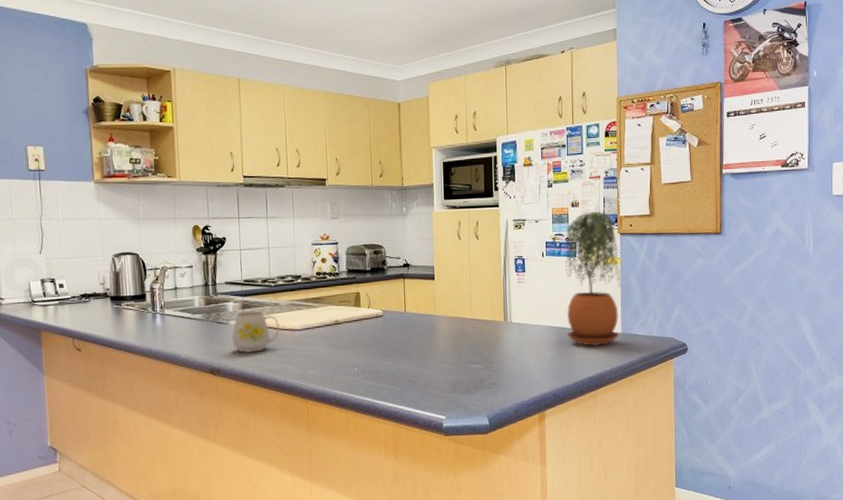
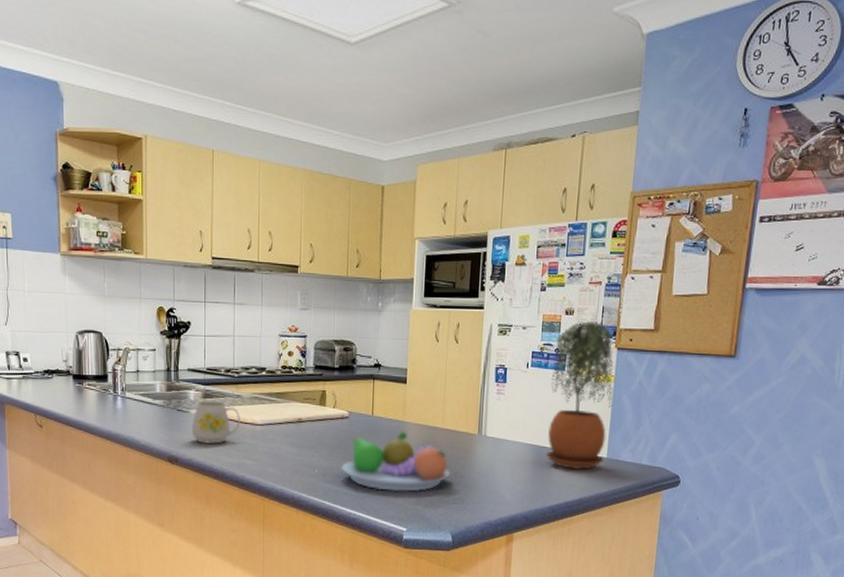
fruit bowl: none [380,325,482,383] -> present [342,432,450,492]

